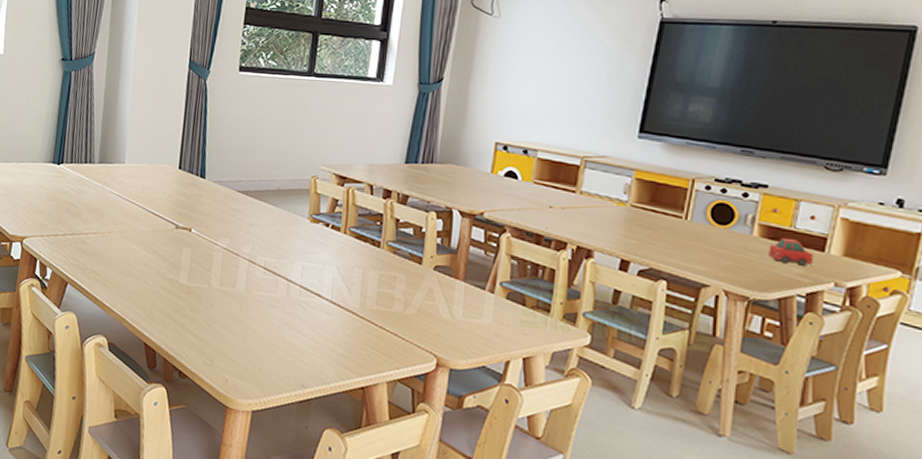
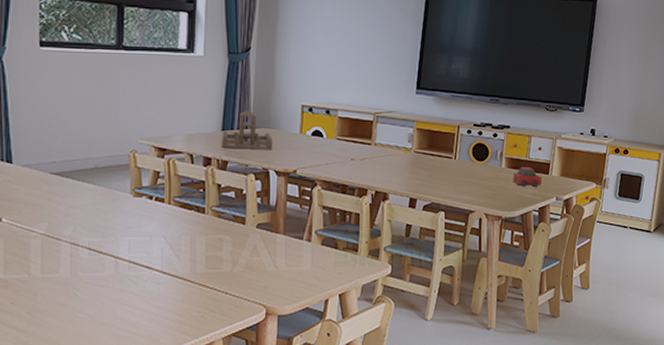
toy block set: none [404,143,460,189] -> present [222,110,273,151]

